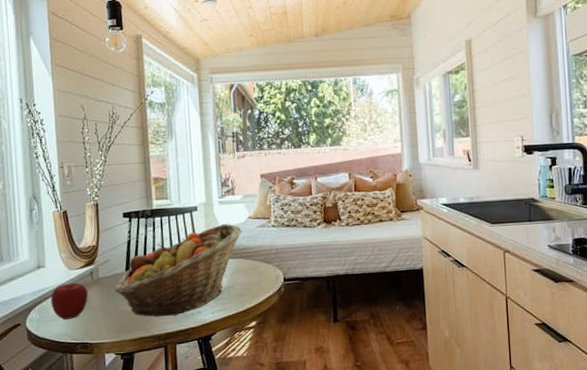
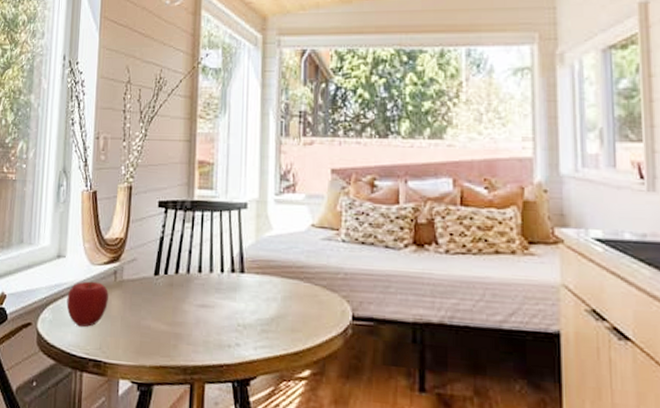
fruit basket: present [114,224,242,317] -> none [138,230,301,345]

